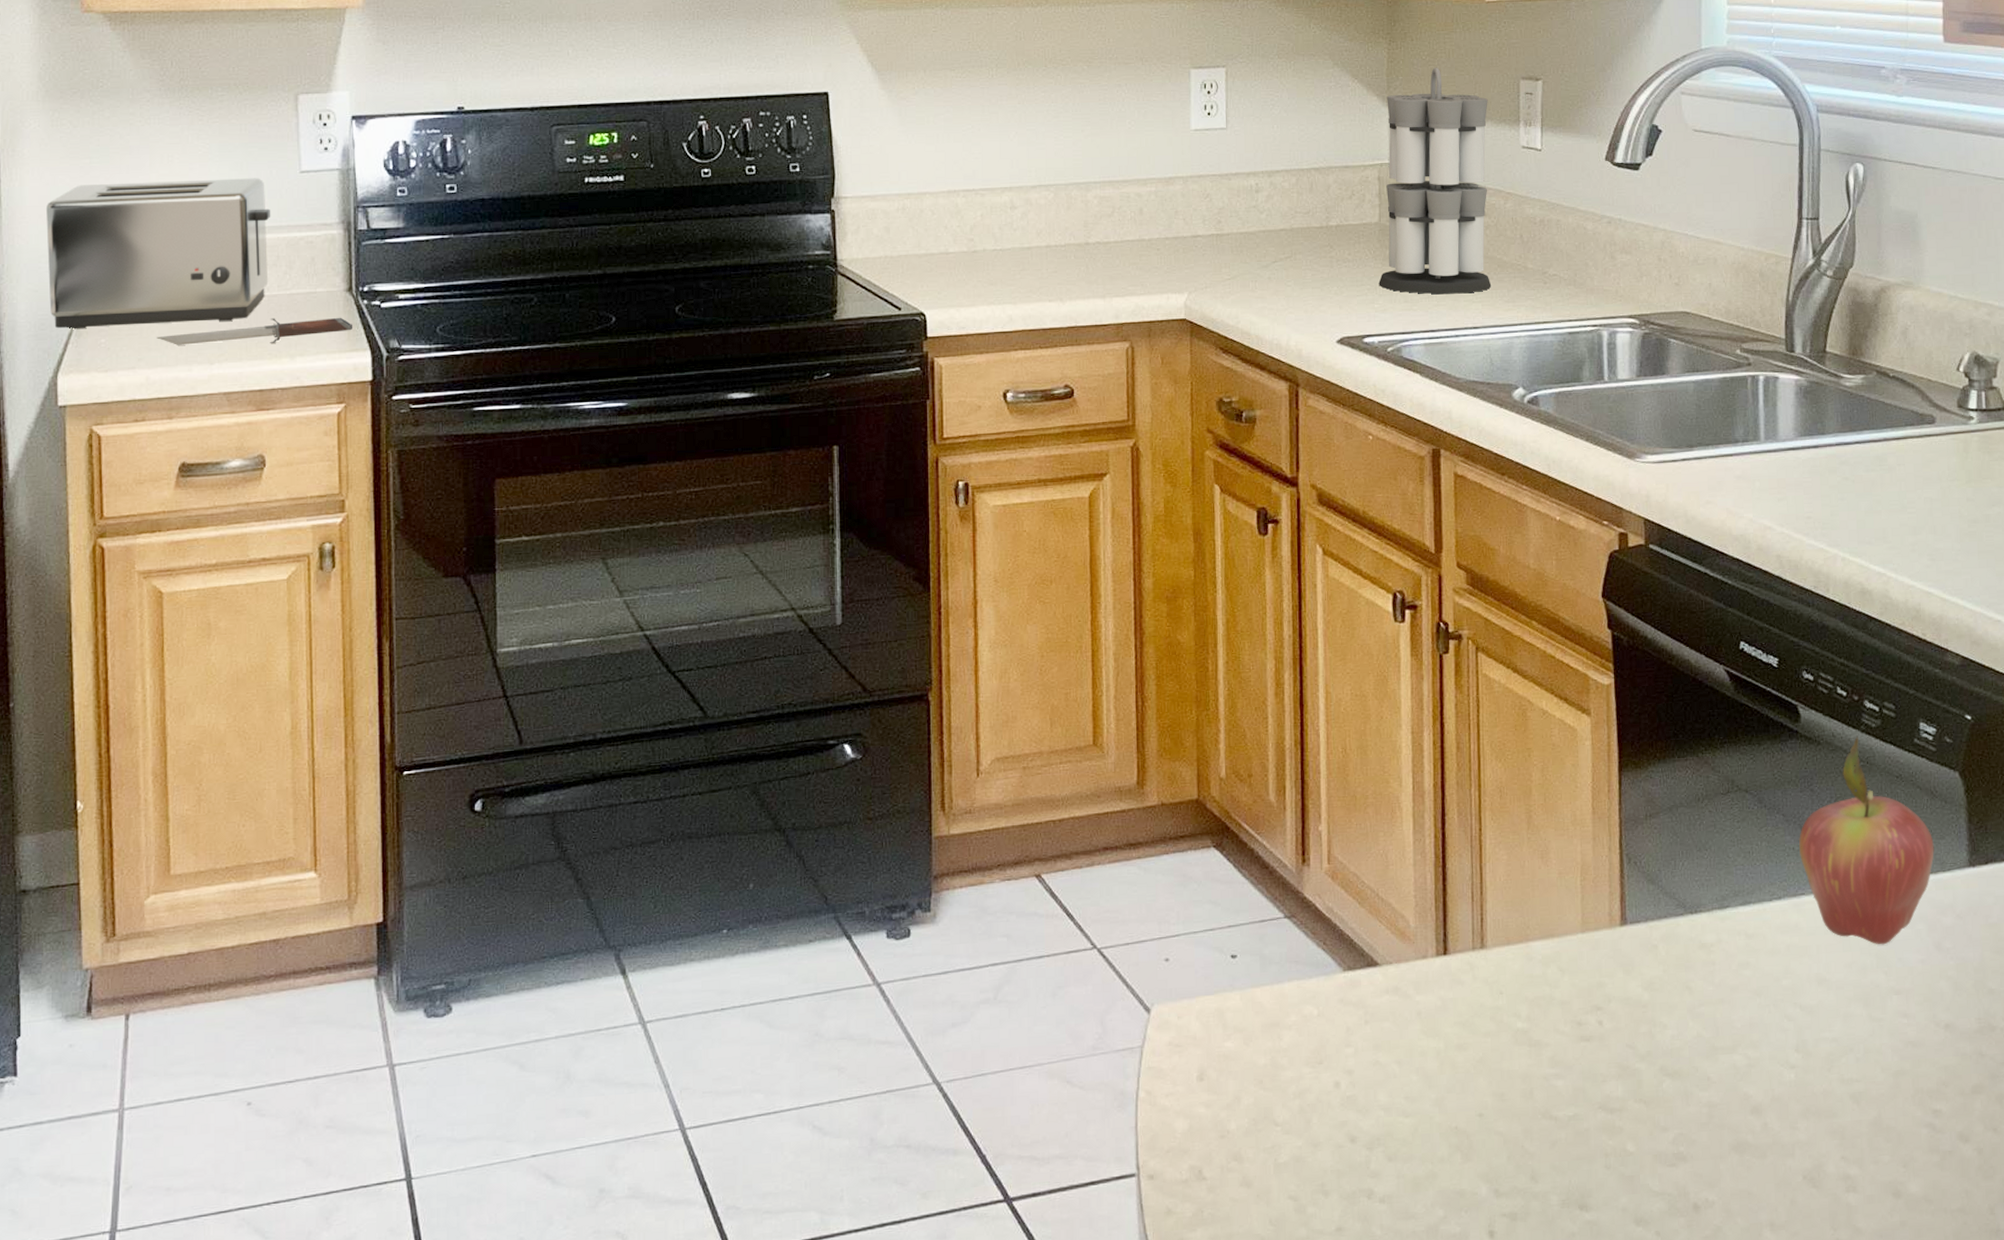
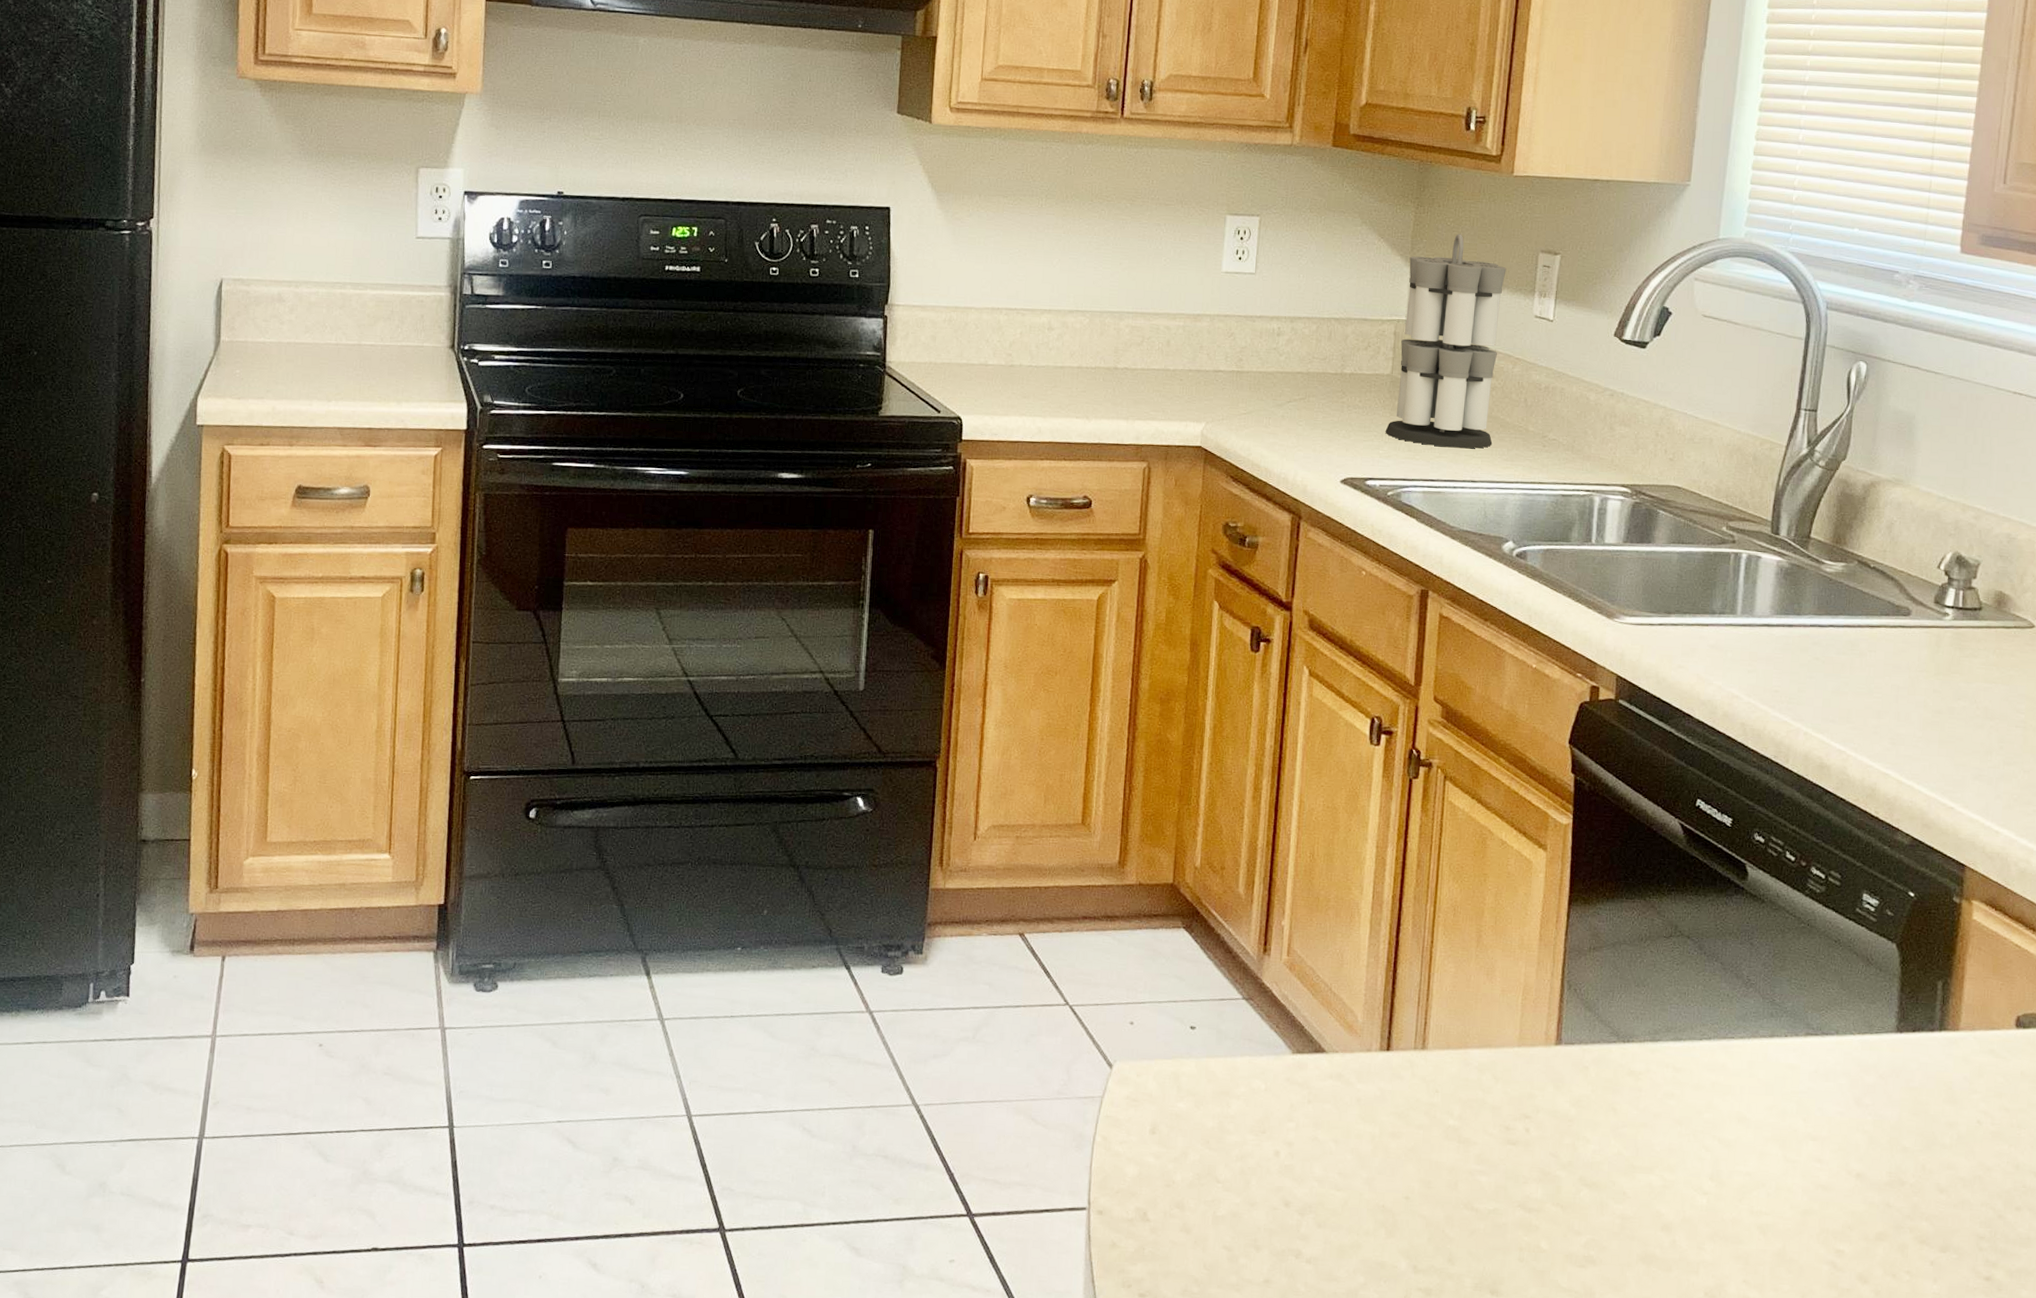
toaster: present [46,178,271,330] -> none [194,232,389,364]
knife: present [157,317,353,345] -> none [284,365,453,389]
fruit: present [1798,735,1934,945] -> none [1733,898,1865,1094]

